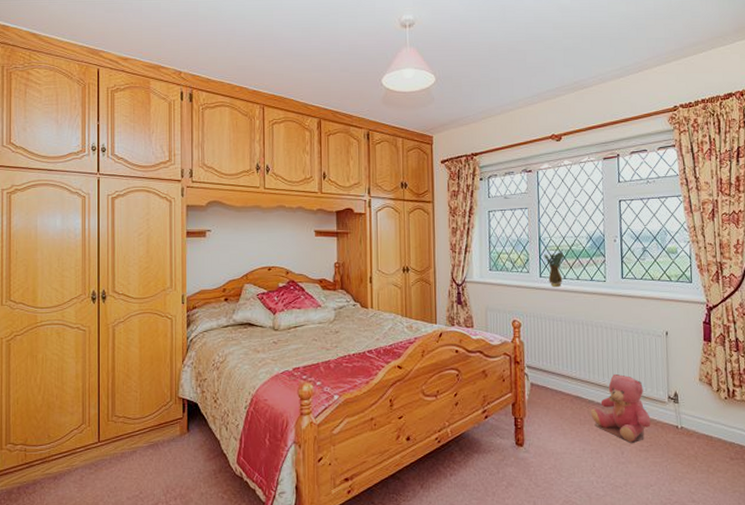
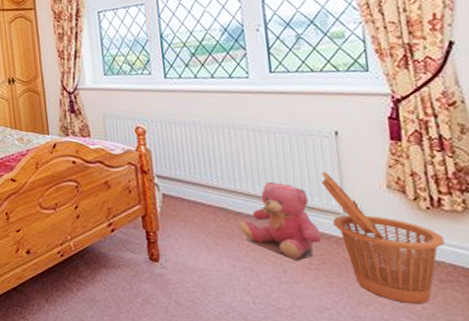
vase: present [544,250,564,288] -> none [167,46,194,89]
laundry basket: none [653,366,735,479] -> present [321,172,445,304]

